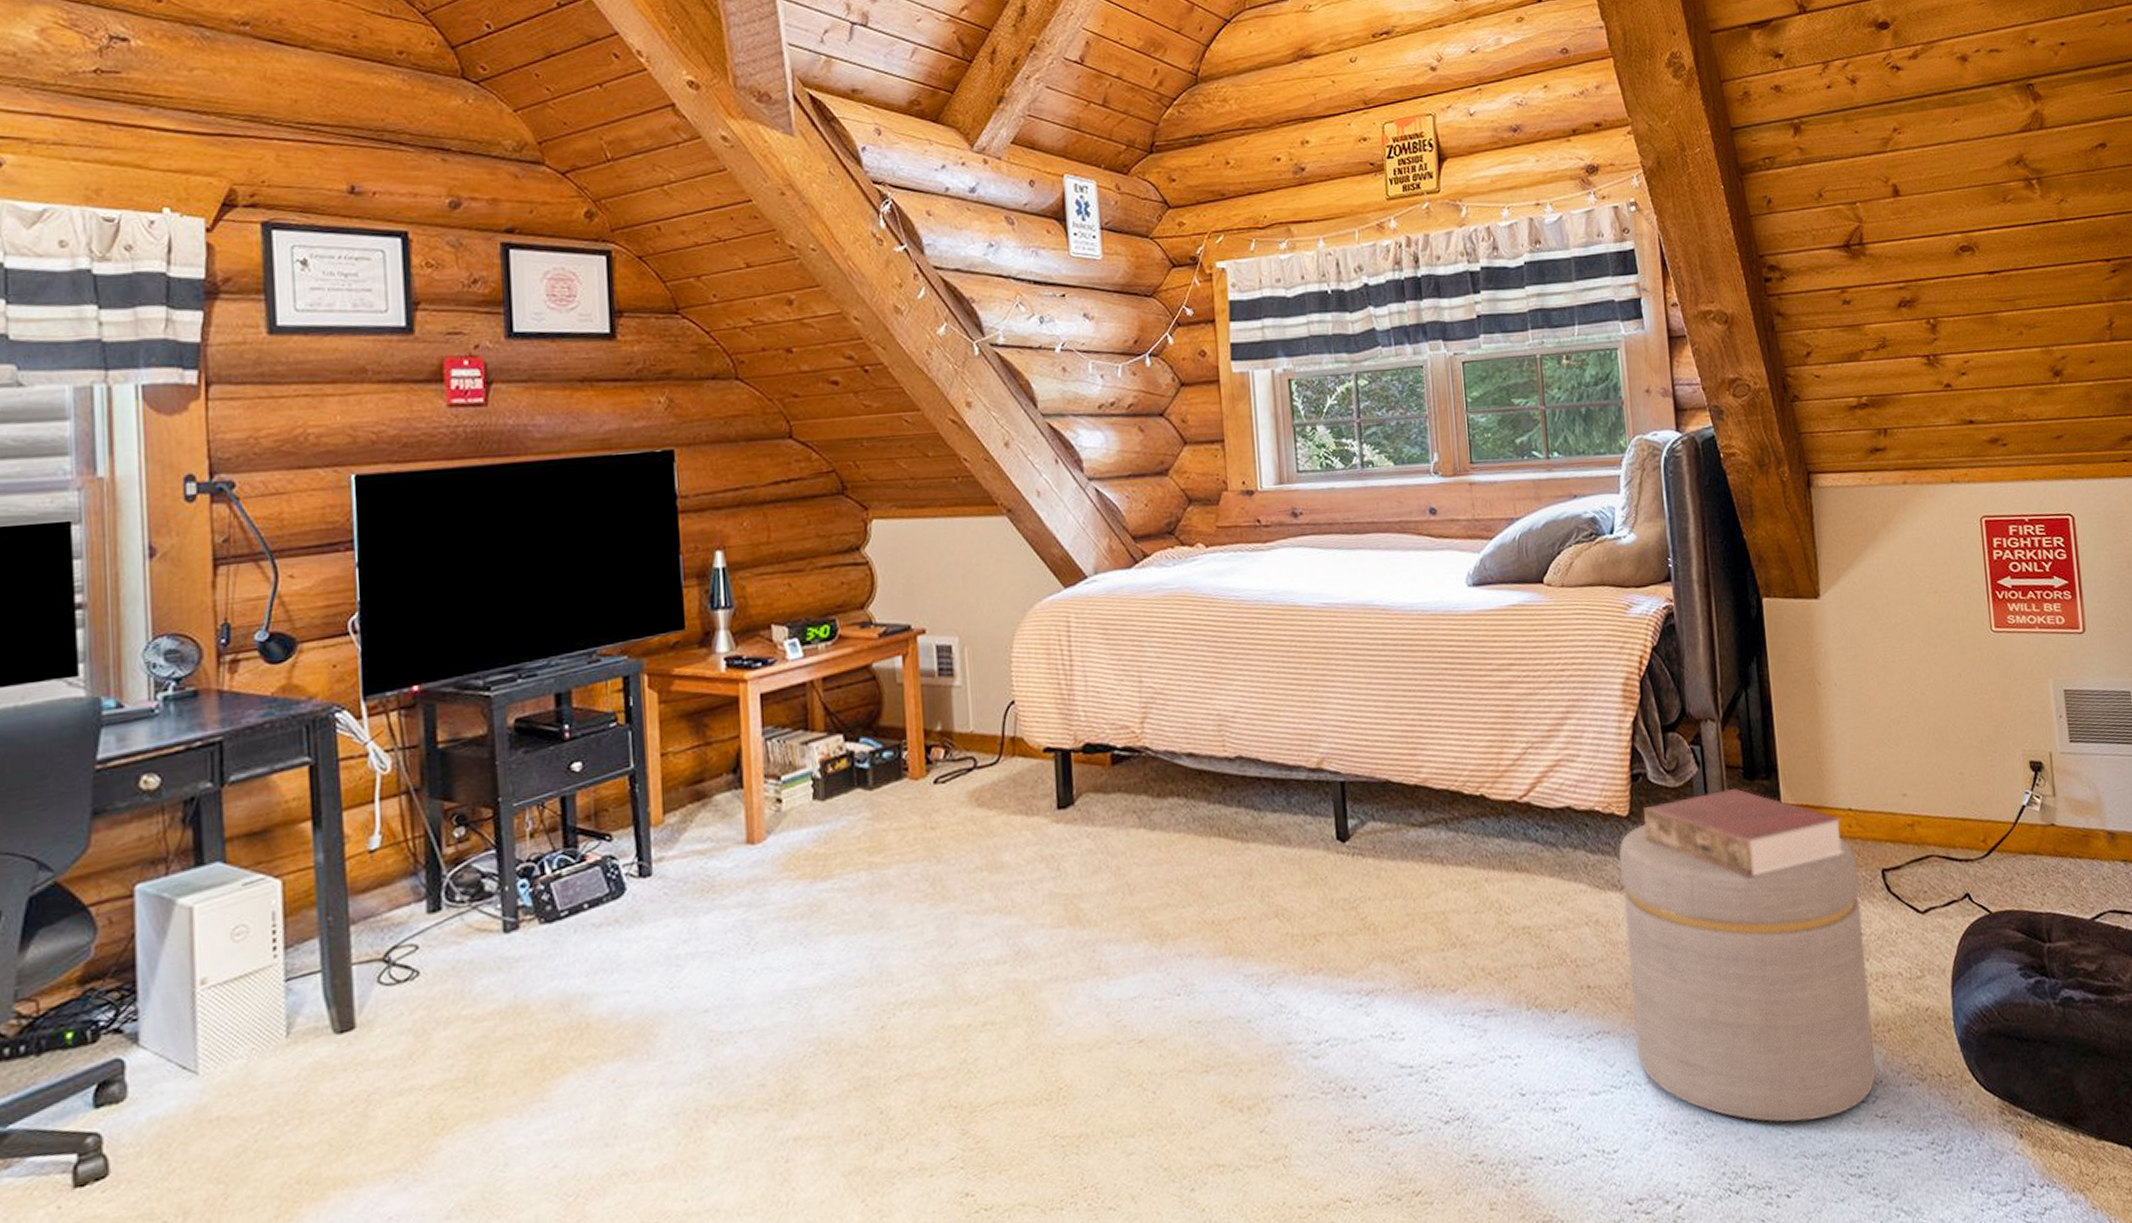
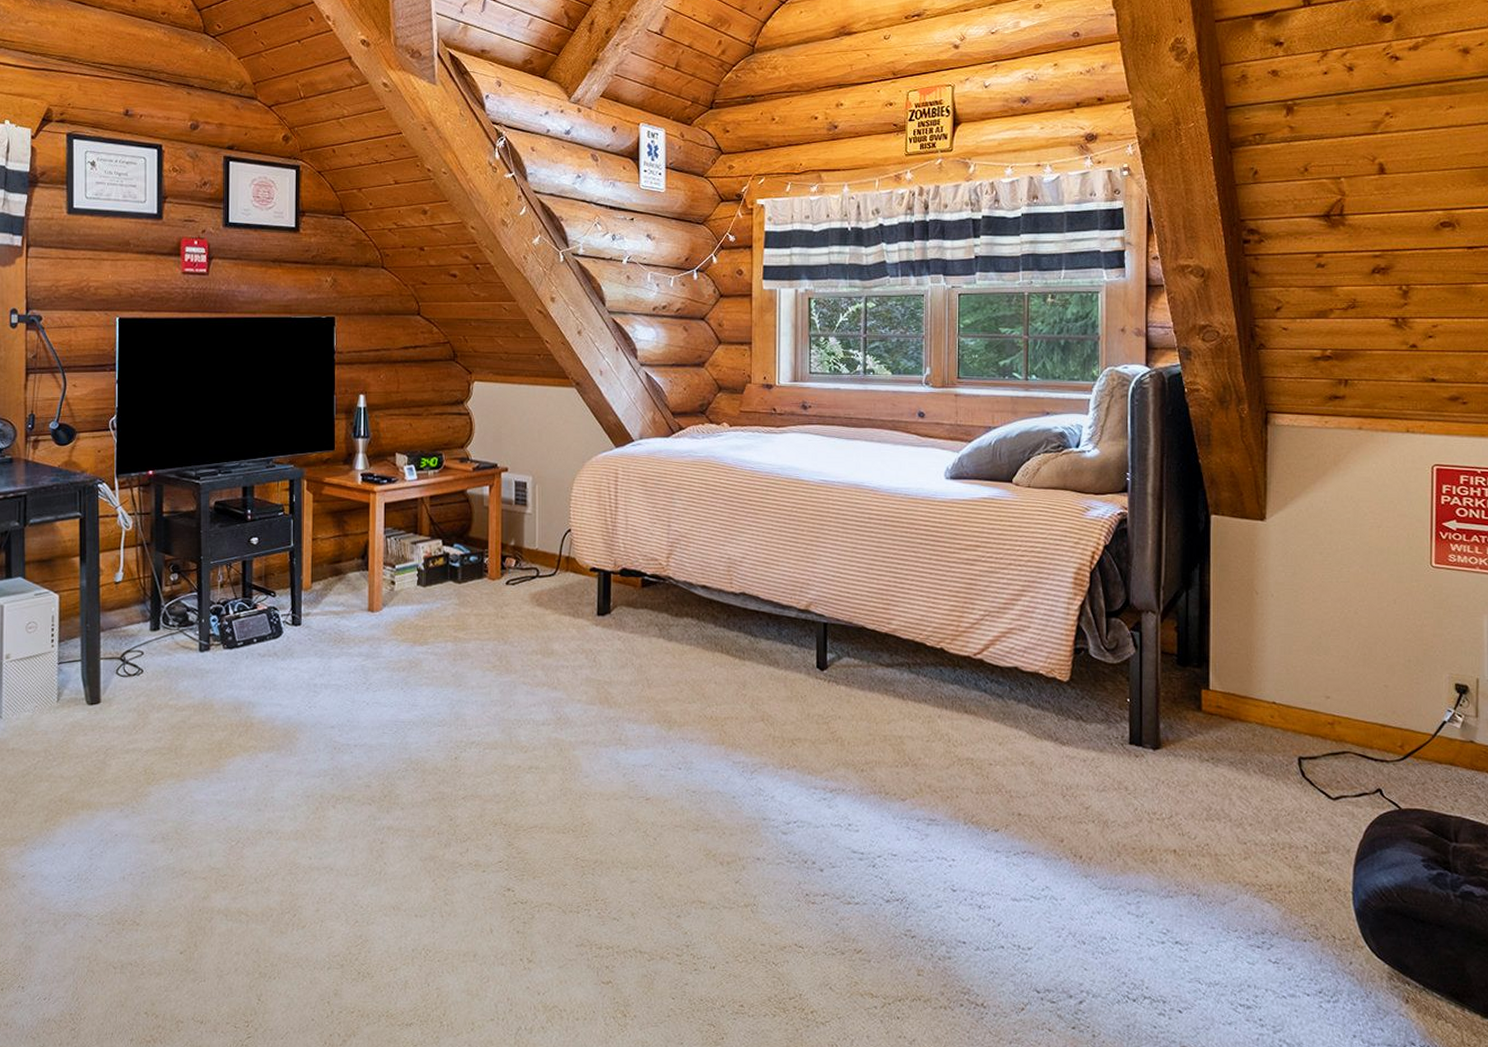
ottoman: present [1619,824,1876,1123] -> none [1056,690,1276,955]
book: present [1644,788,1845,877] -> none [1083,671,1265,747]

